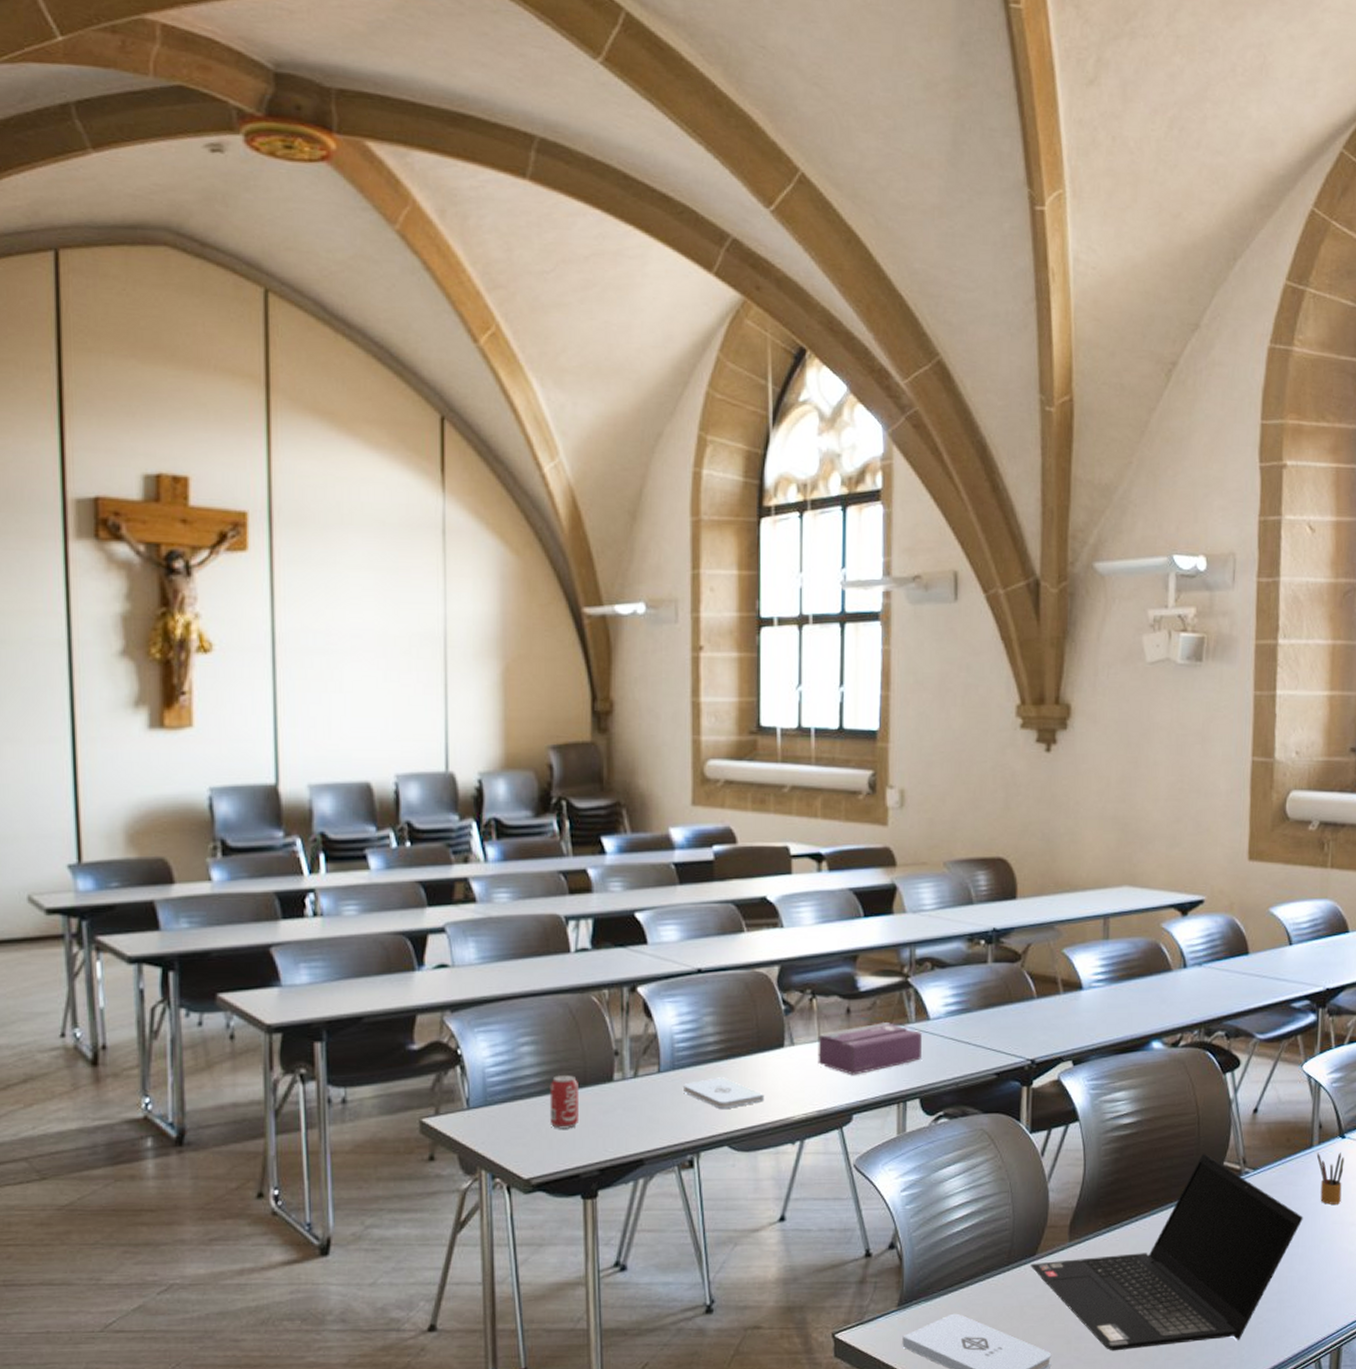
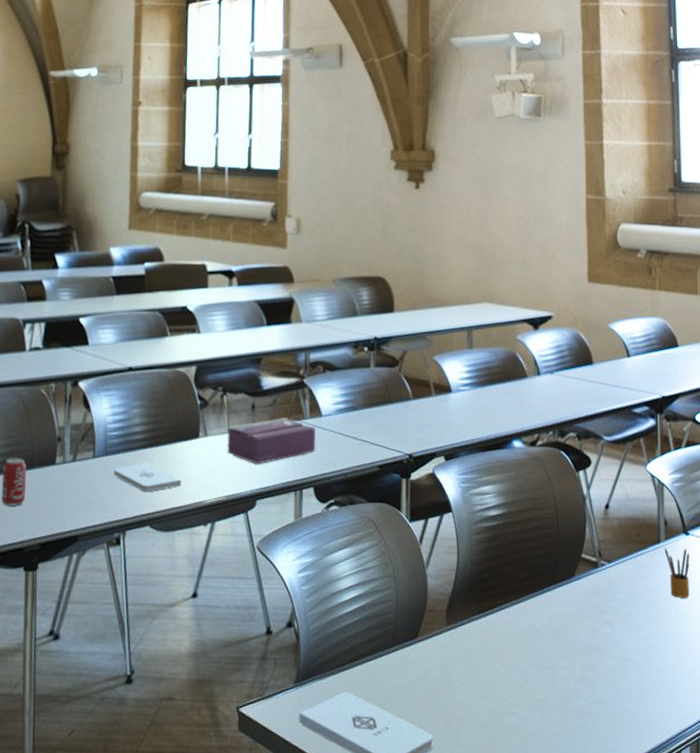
laptop computer: present [1030,1153,1303,1351] -> none [412,545,656,736]

